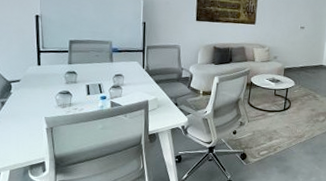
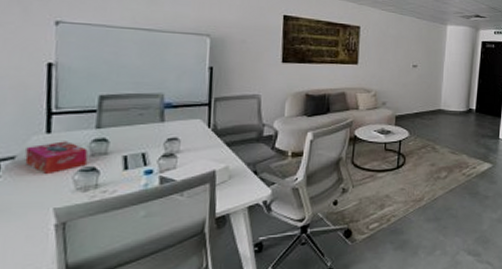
tissue box: none [26,71,65,94] -> present [25,141,88,174]

